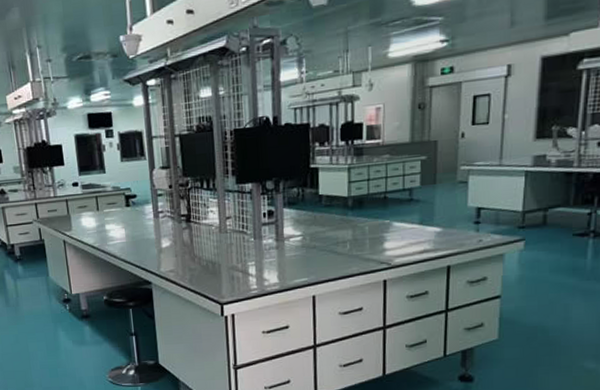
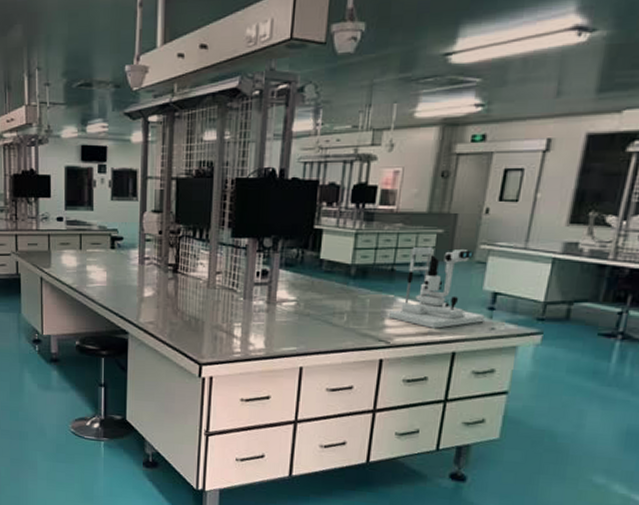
slit lamp: none [386,172,472,247] -> present [388,246,485,329]

